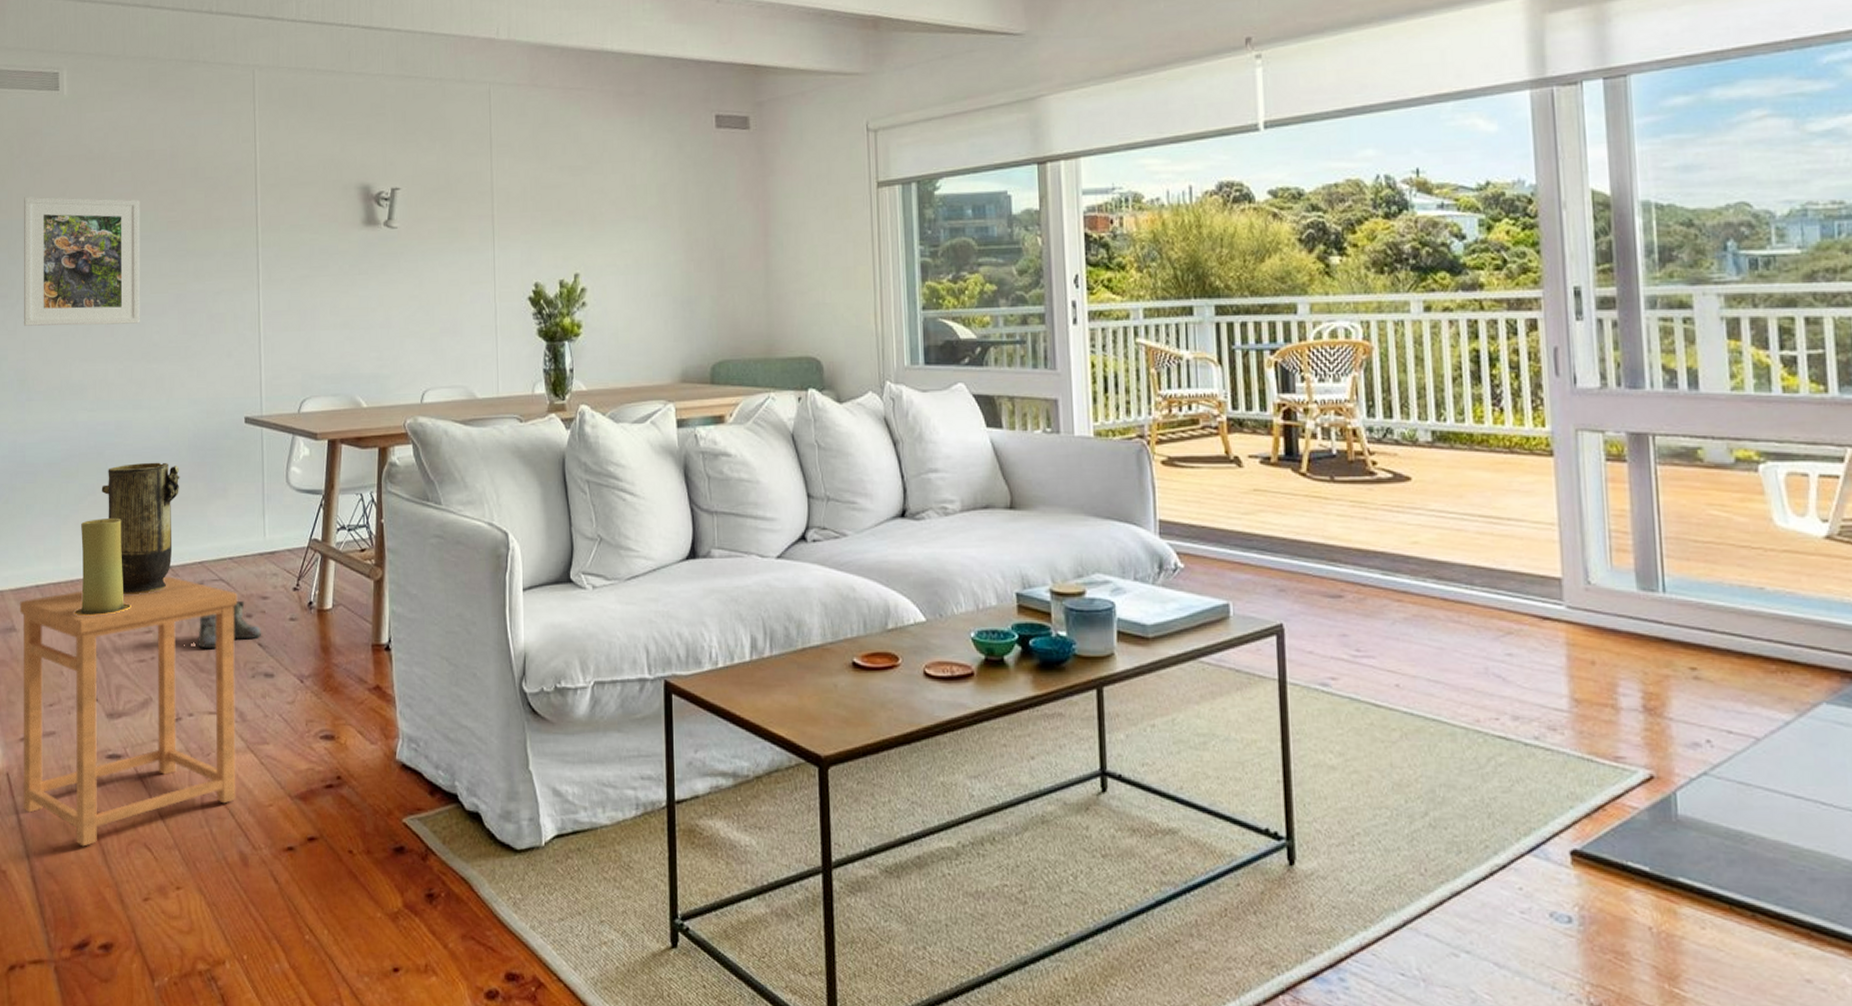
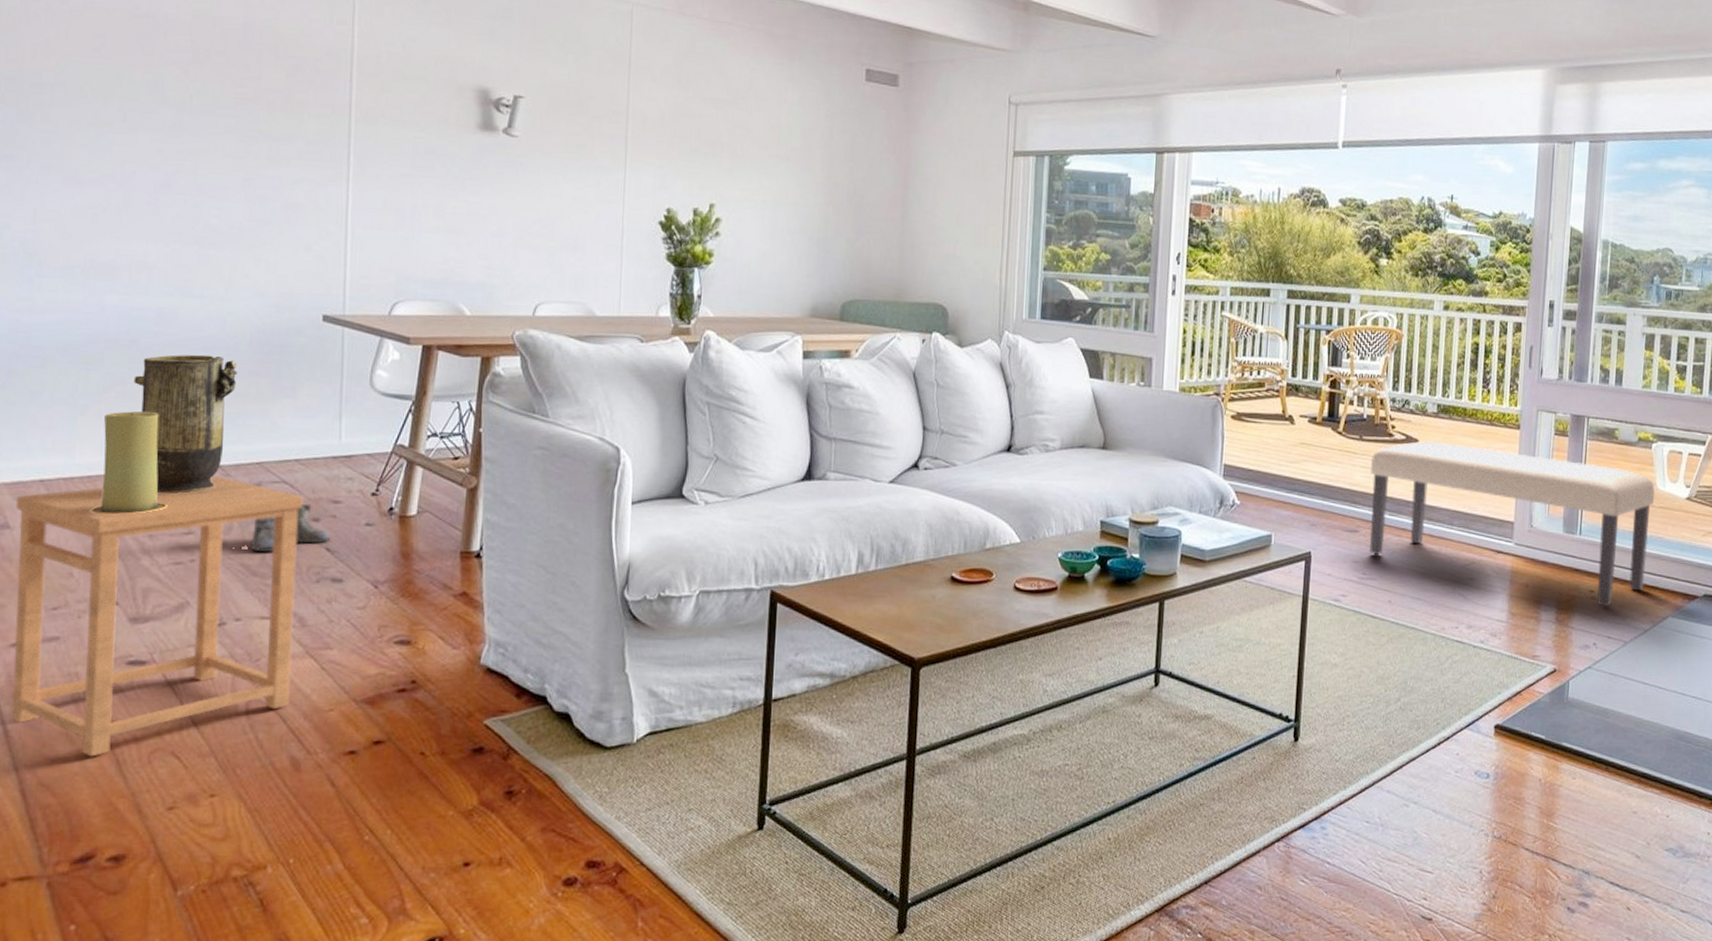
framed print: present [23,196,141,326] -> none [34,47,201,205]
bench: none [1350,479,1775,689] -> present [1369,442,1656,606]

